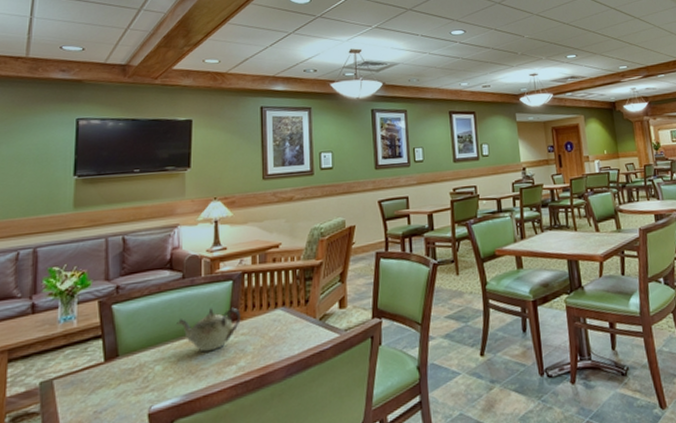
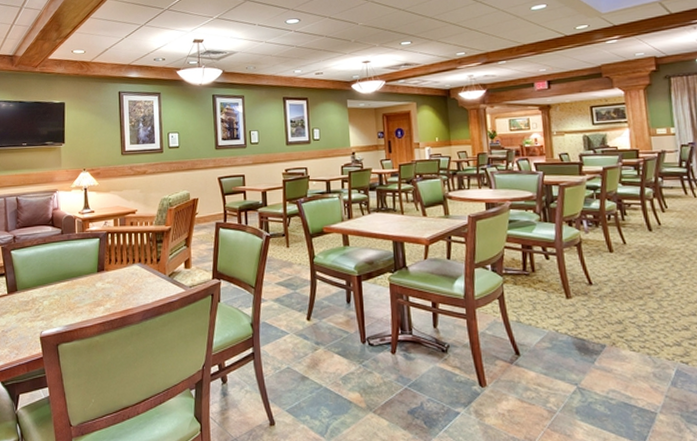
teapot: present [176,307,241,352] -> none [58,259,106,294]

